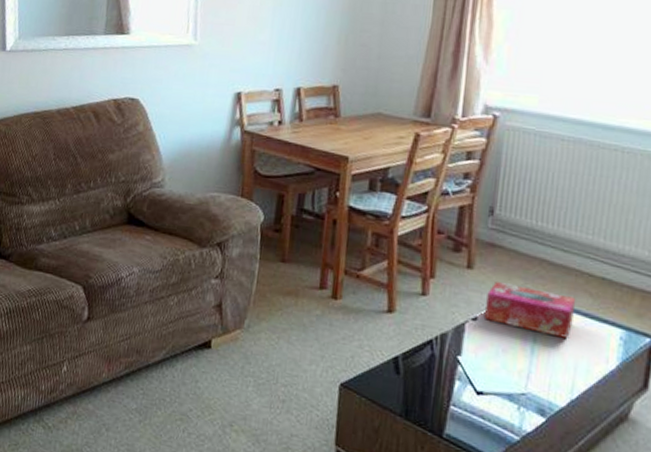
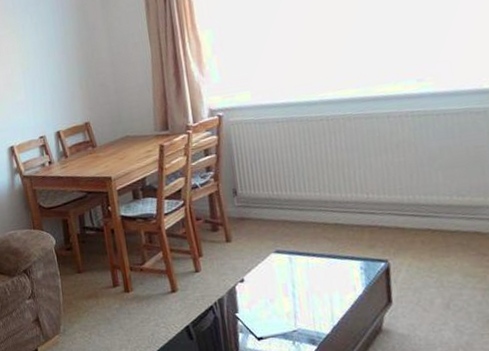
tissue box: present [485,282,577,338] -> none [247,245,321,280]

